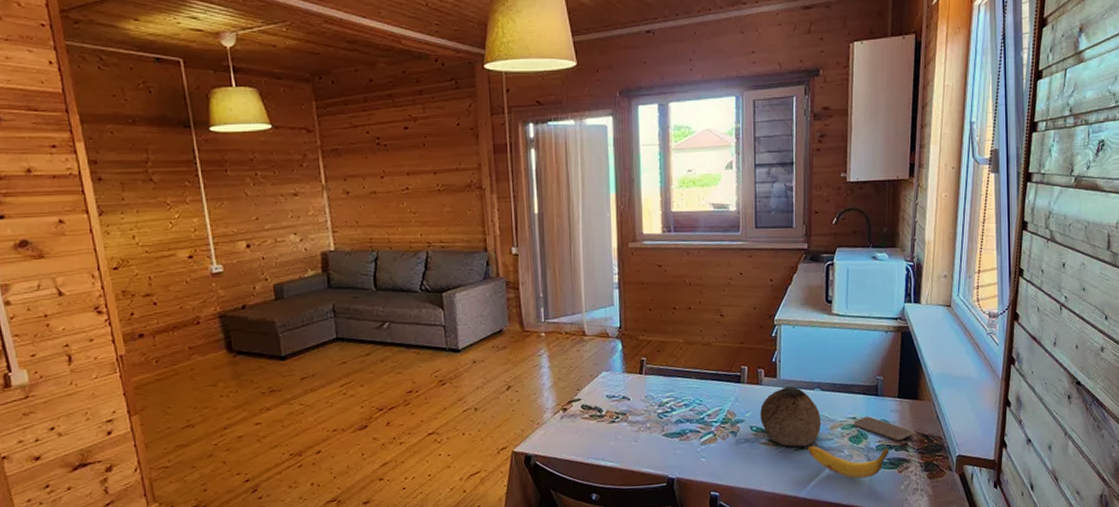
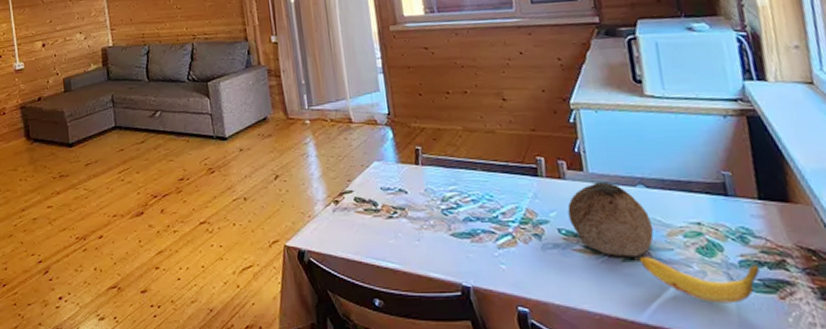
smartphone: present [853,416,913,440] -> none [698,222,791,255]

